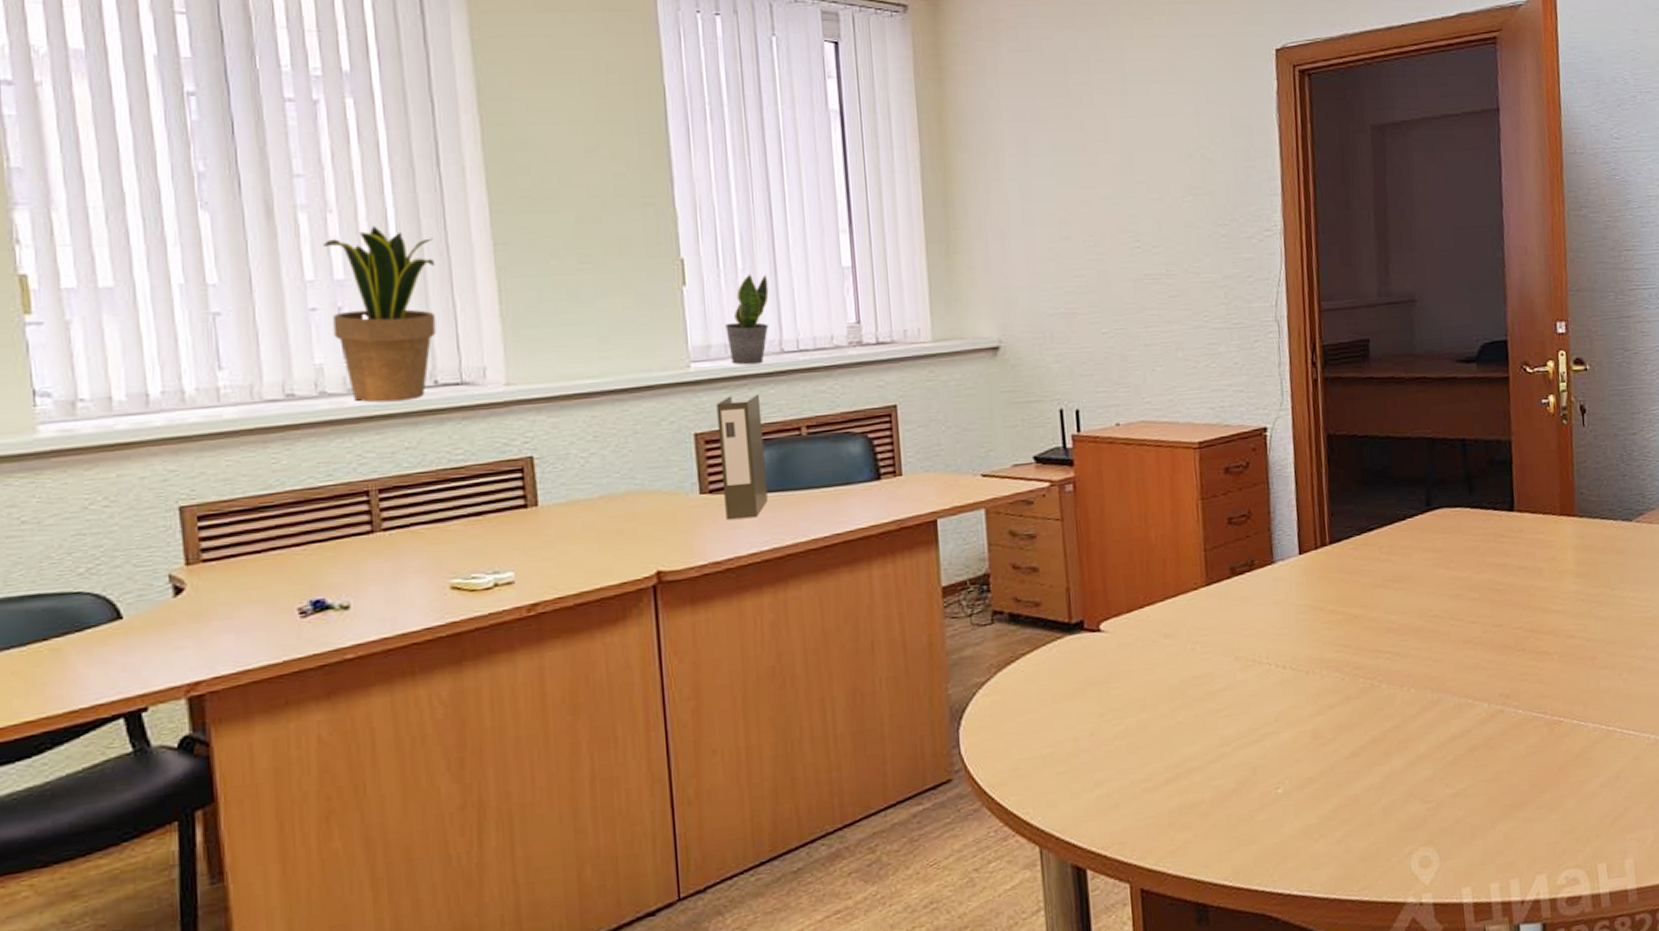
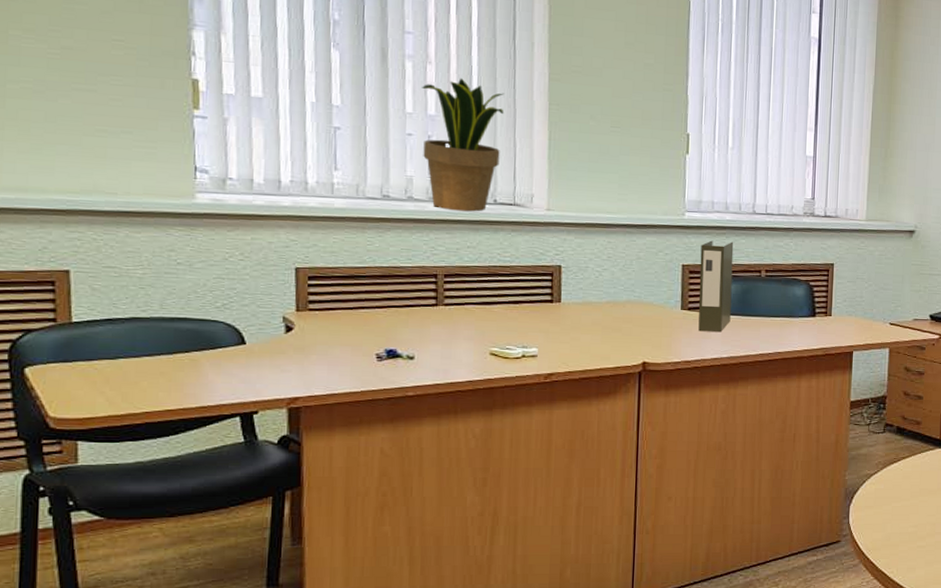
potted plant: present [725,273,770,366] -> none [714,151,750,220]

